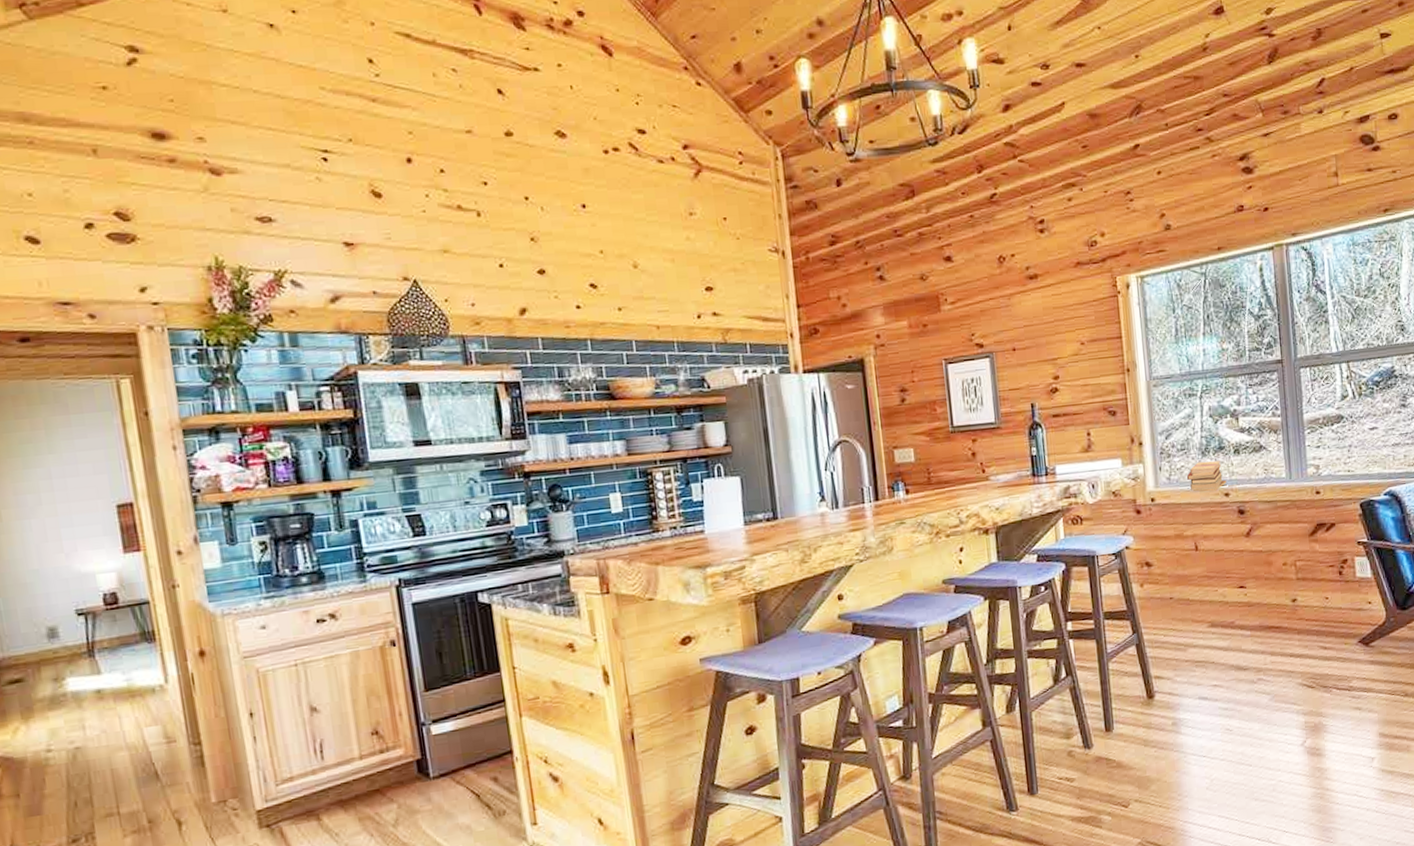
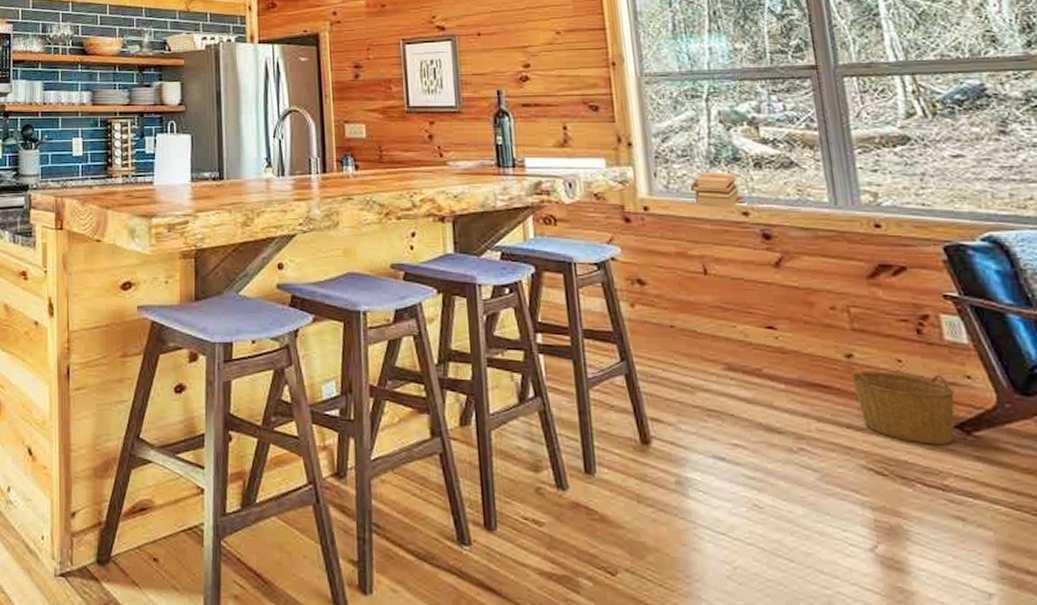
basket: none [1295,604,1360,659] -> present [851,371,955,446]

